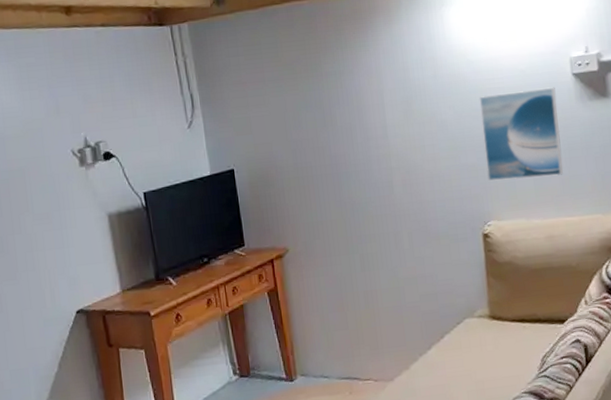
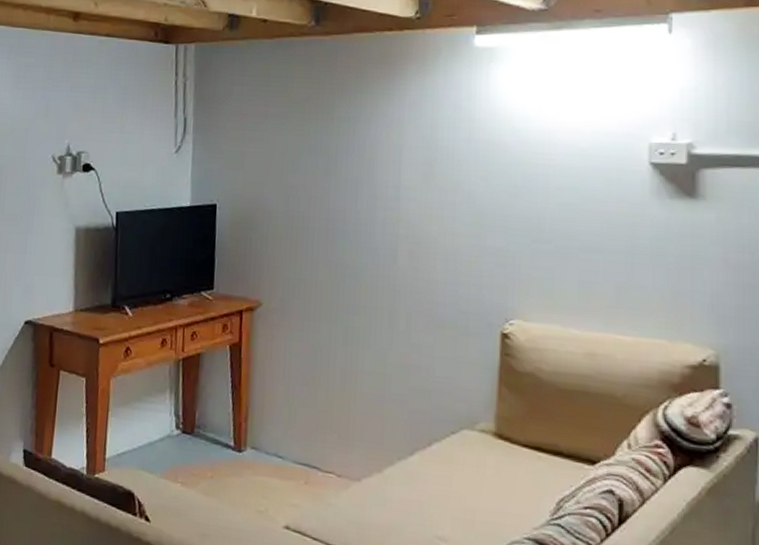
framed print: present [479,87,563,181] -> none [517,170,624,282]

